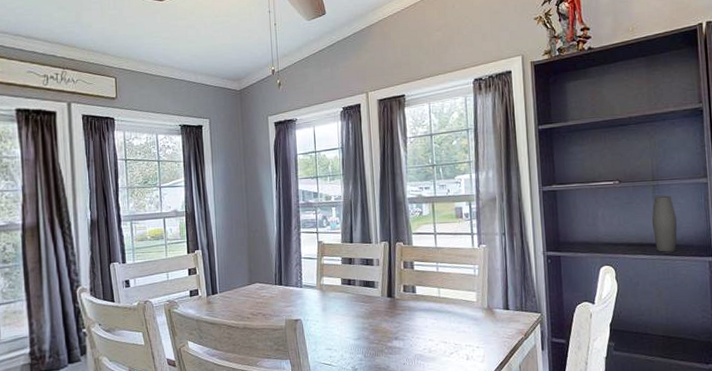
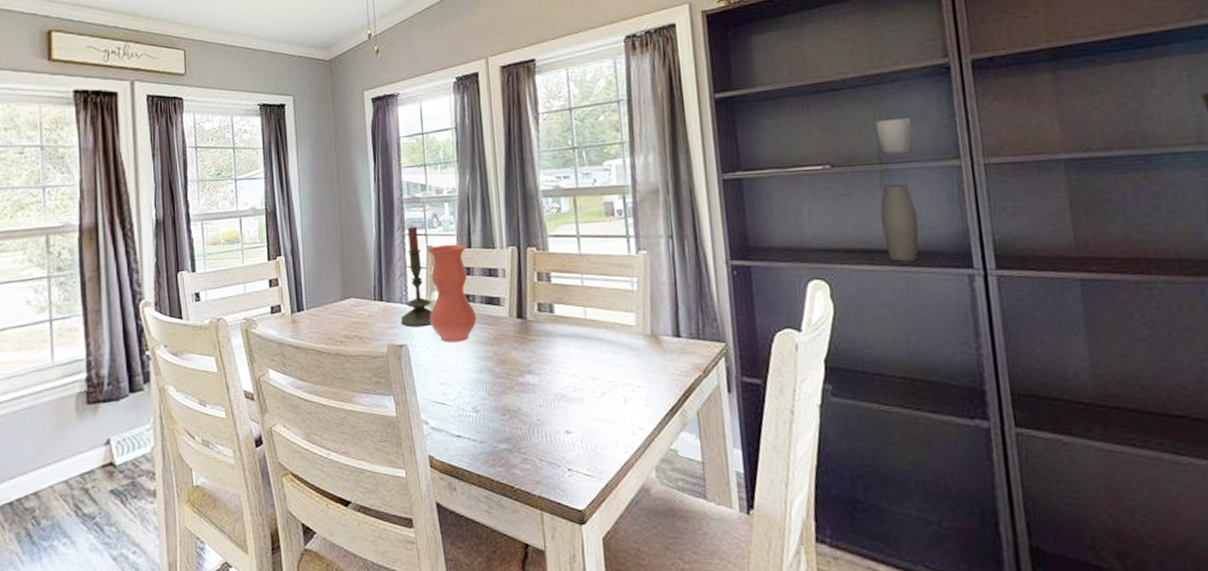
candle: none [296,224,321,306] -> present [400,223,432,328]
vase: none [317,239,357,317] -> present [426,244,477,342]
candle holder: none [651,147,676,174] -> present [875,118,914,155]

